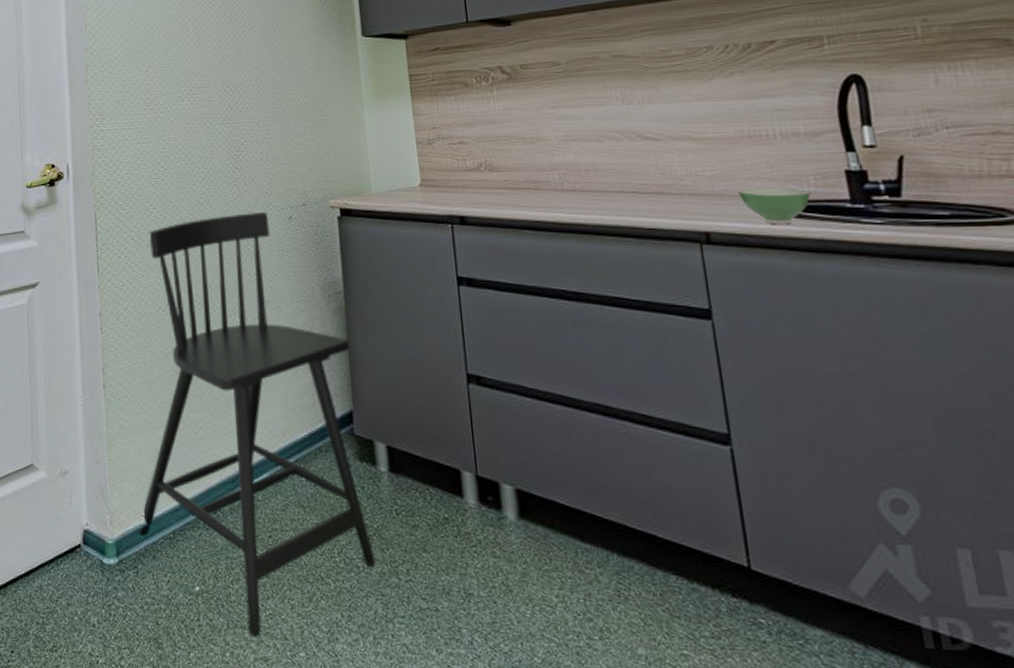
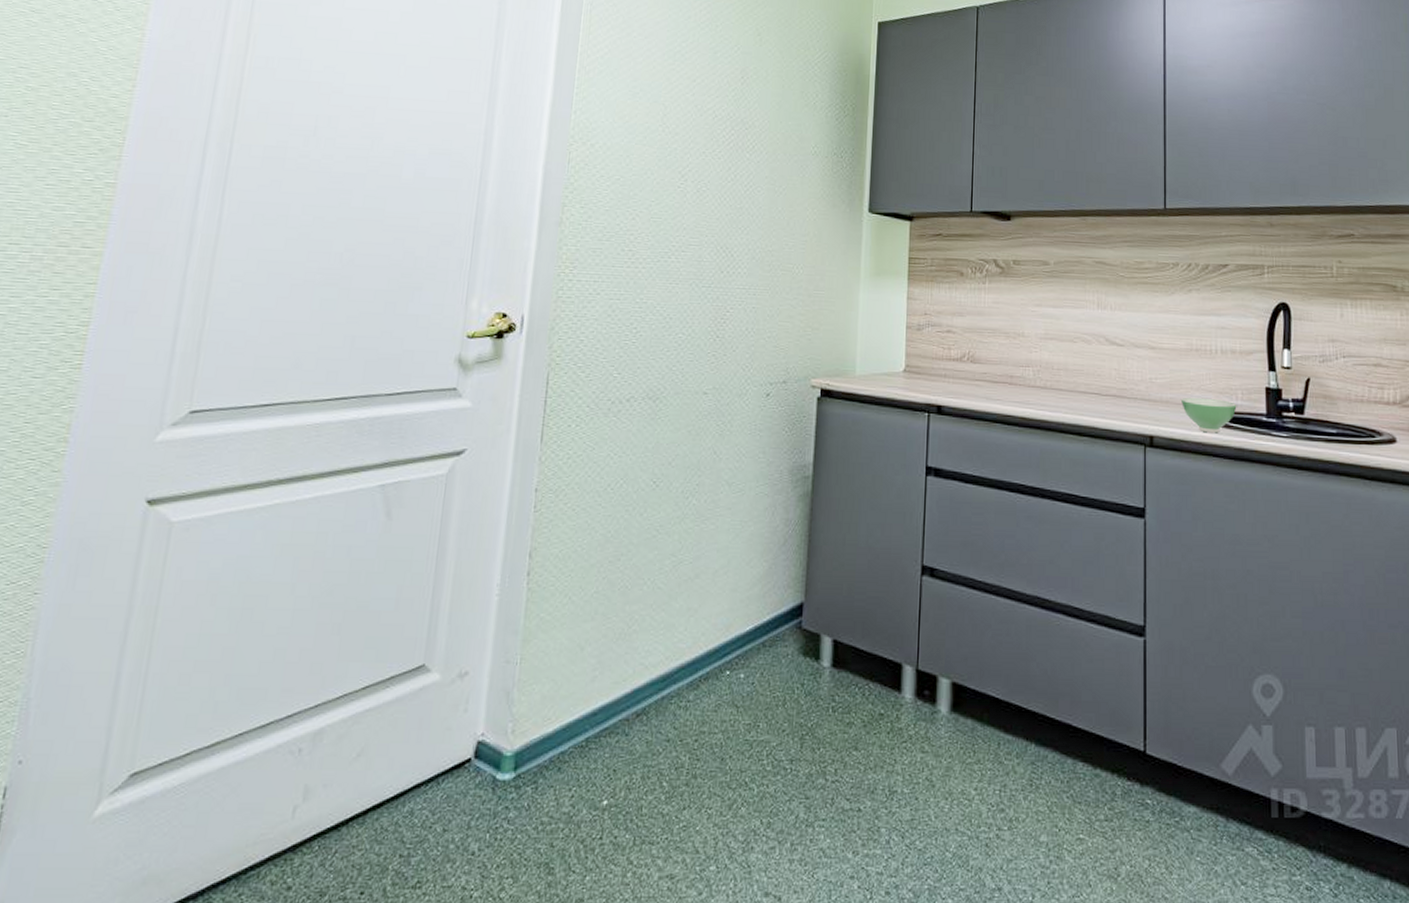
chair: present [138,212,376,636] -> none [544,386,810,851]

